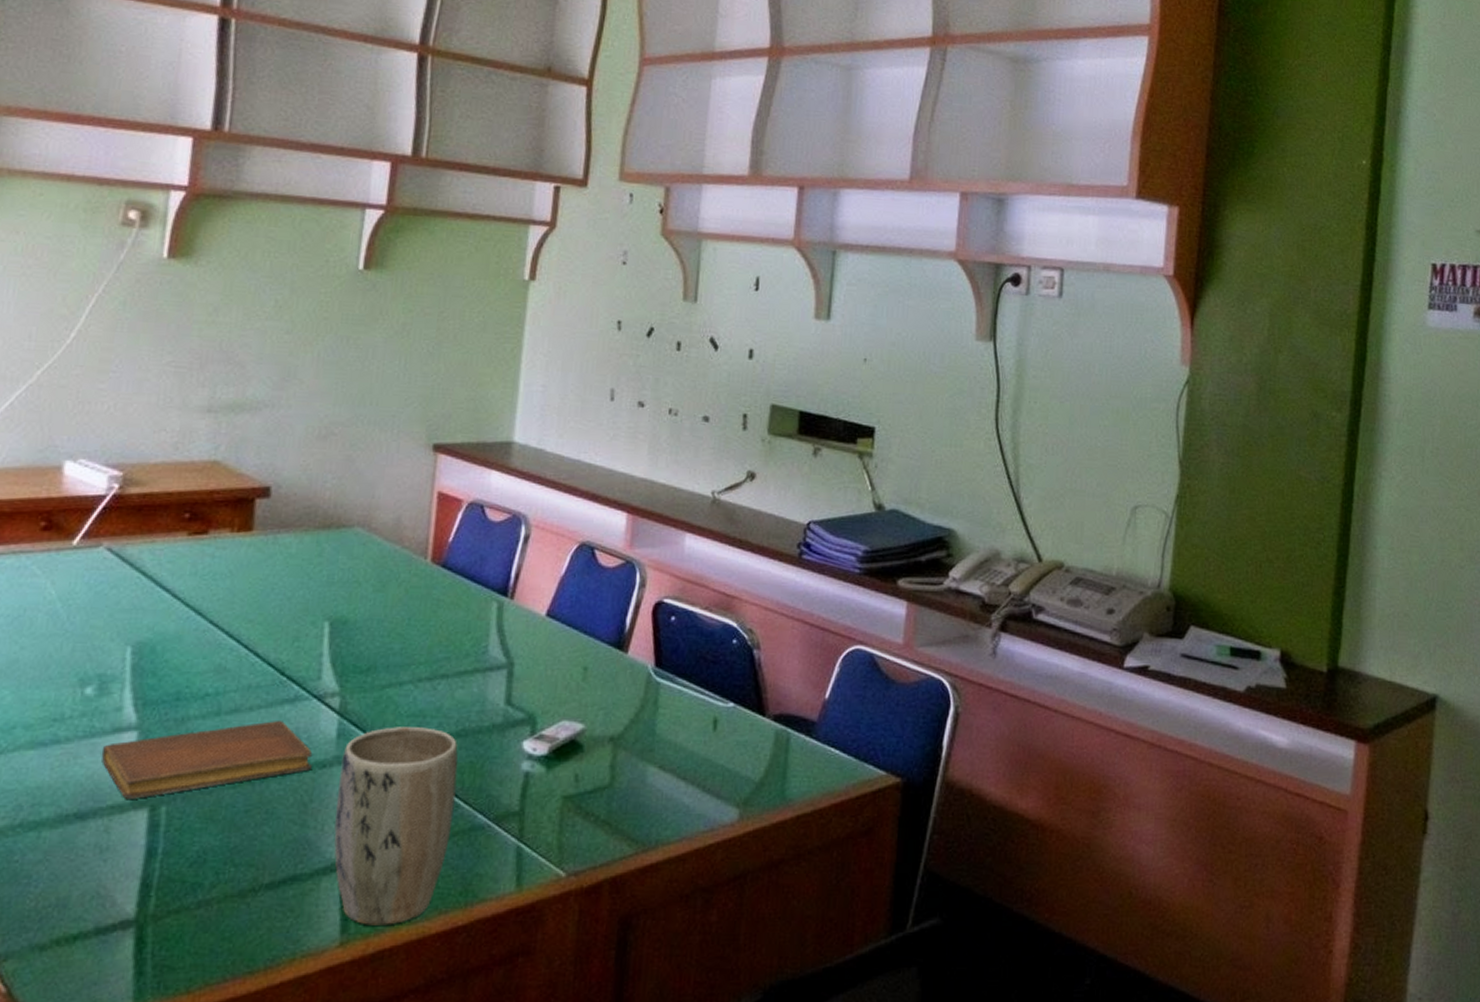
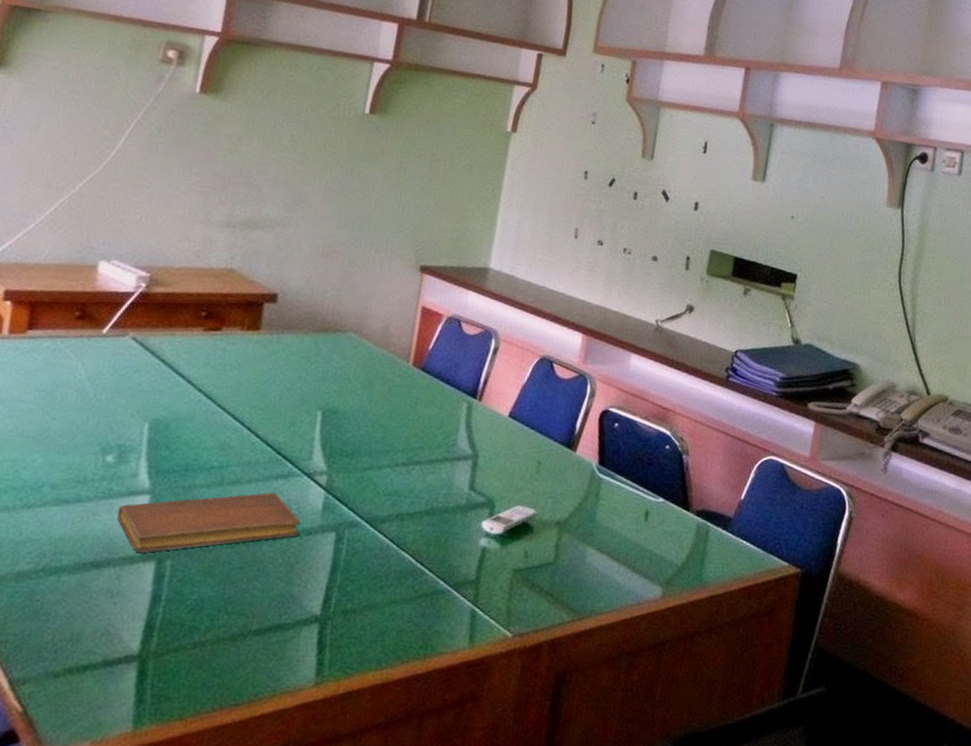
plant pot: present [334,727,458,925] -> none [314,503,426,671]

